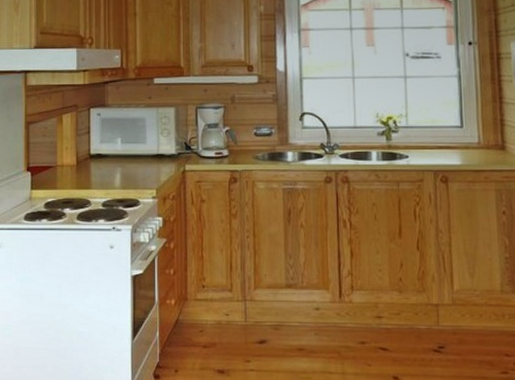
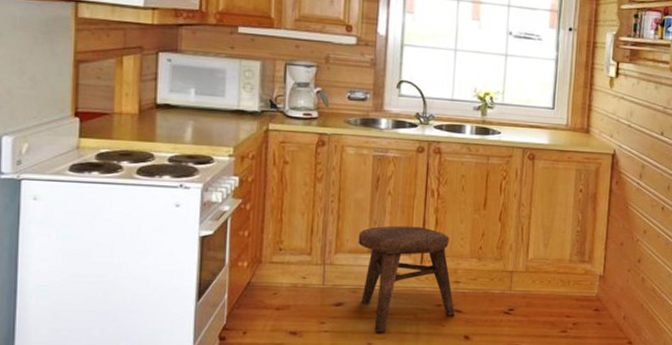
stool: none [275,259,380,370] -> present [358,225,455,331]

